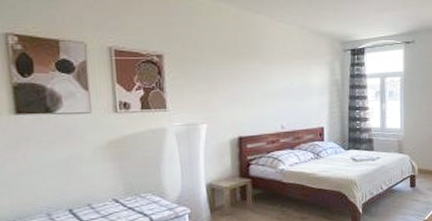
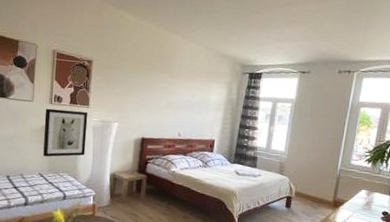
wall art: none [109,117,170,178] -> present [43,108,88,157]

